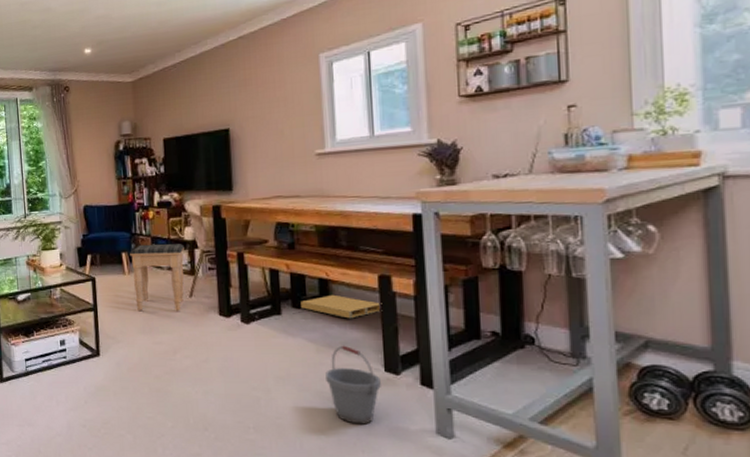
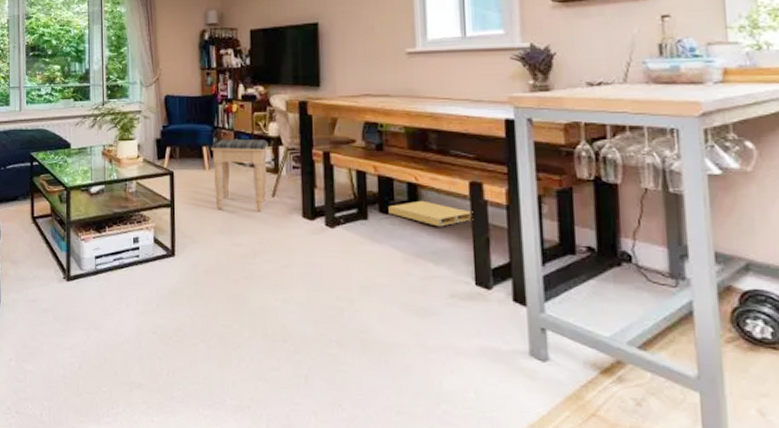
bucket: present [326,345,381,425] -> none [413,255,471,342]

